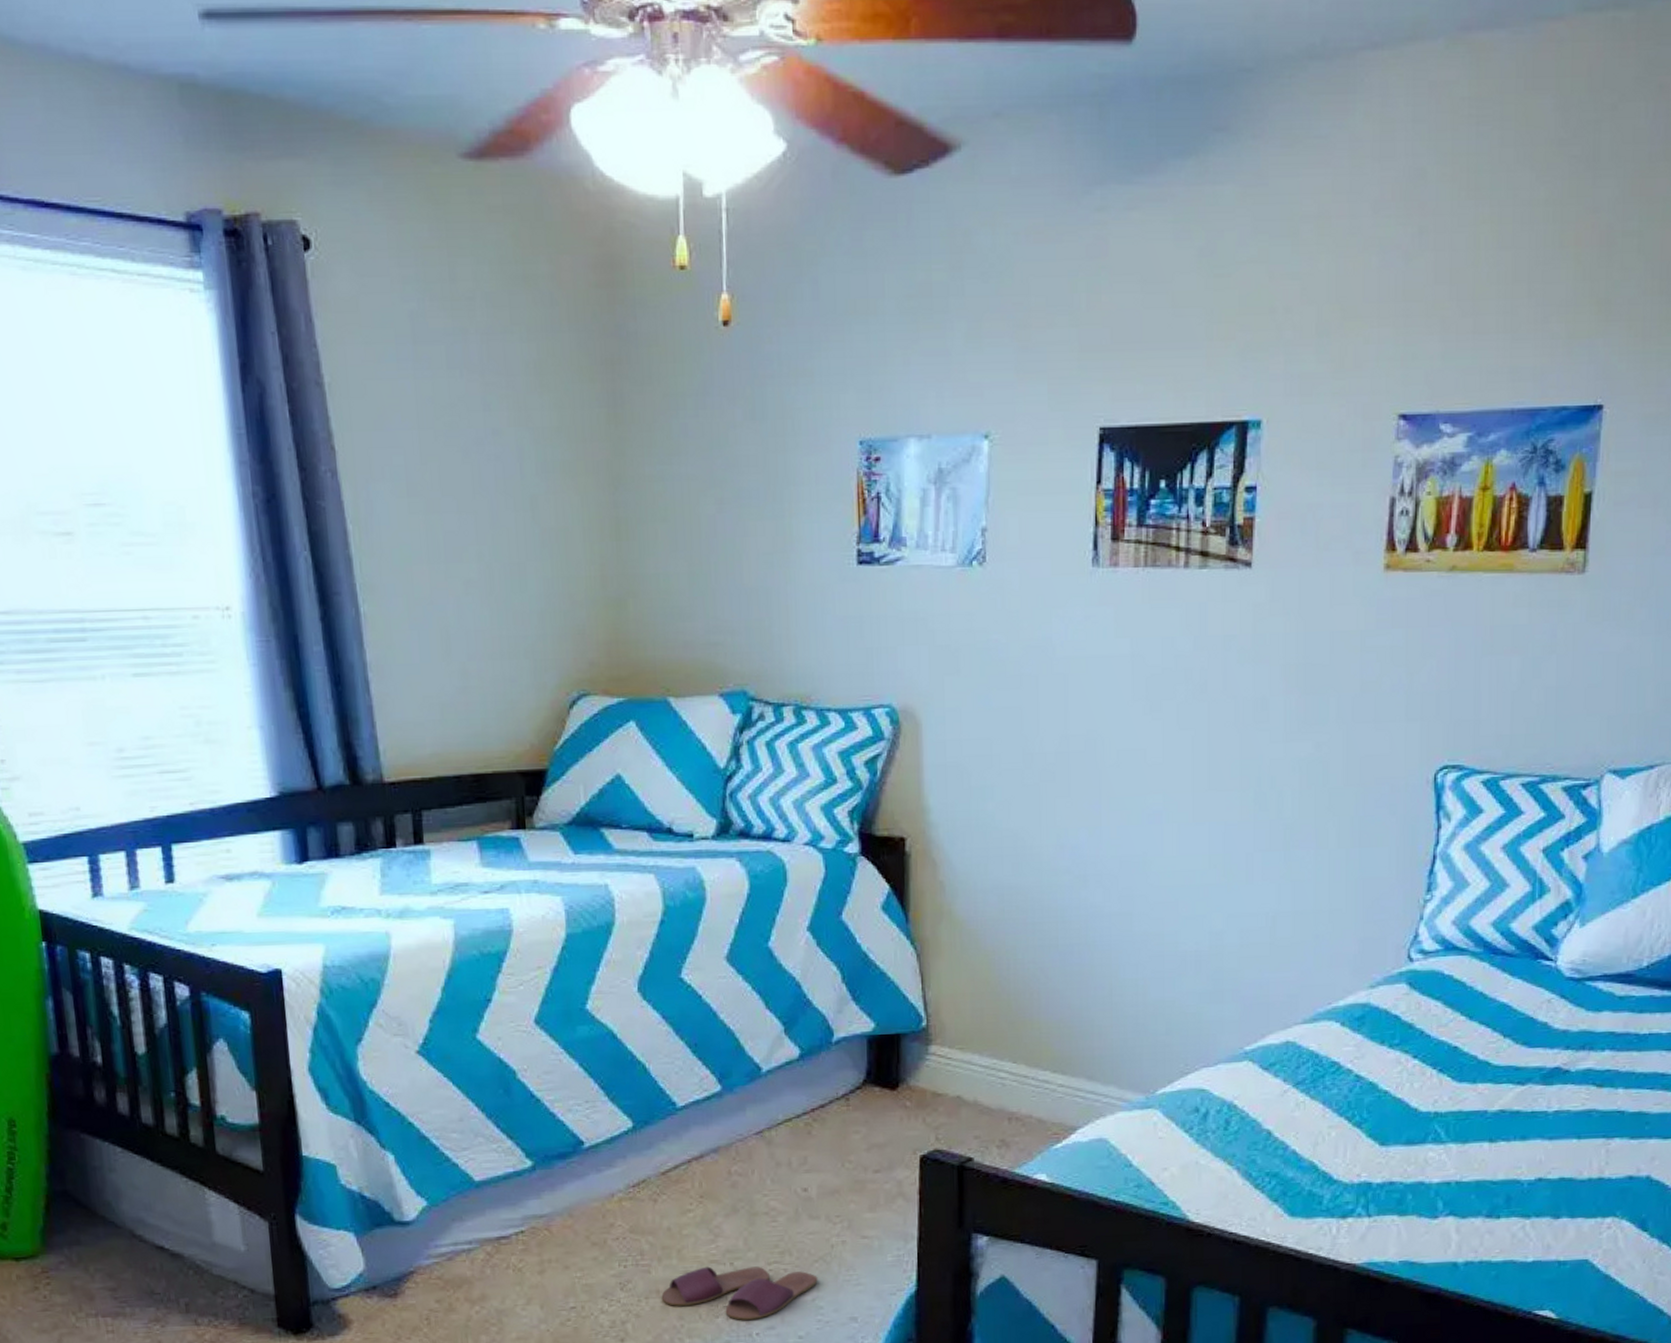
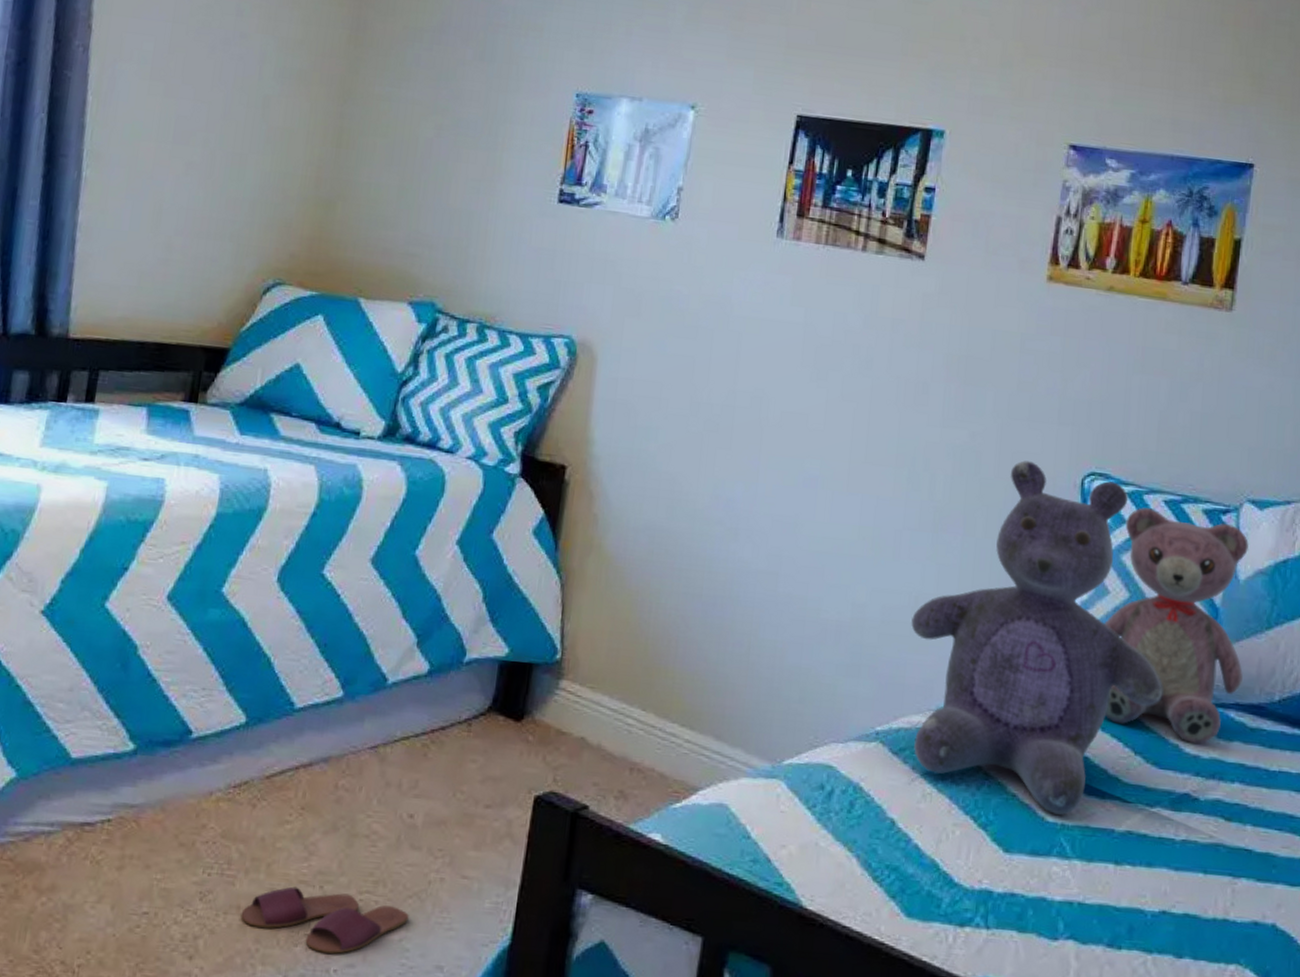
stuffed animal: none [1271,764,1528,1104] -> present [911,460,1162,815]
teddy bear: none [1466,794,1612,1019] -> present [1104,507,1249,743]

